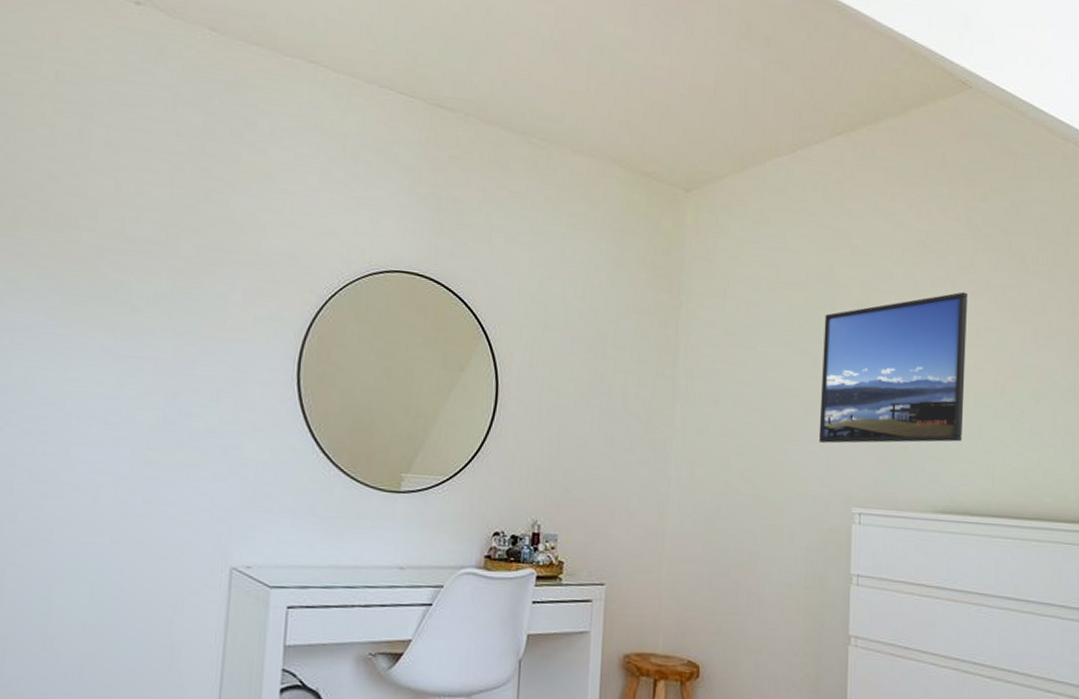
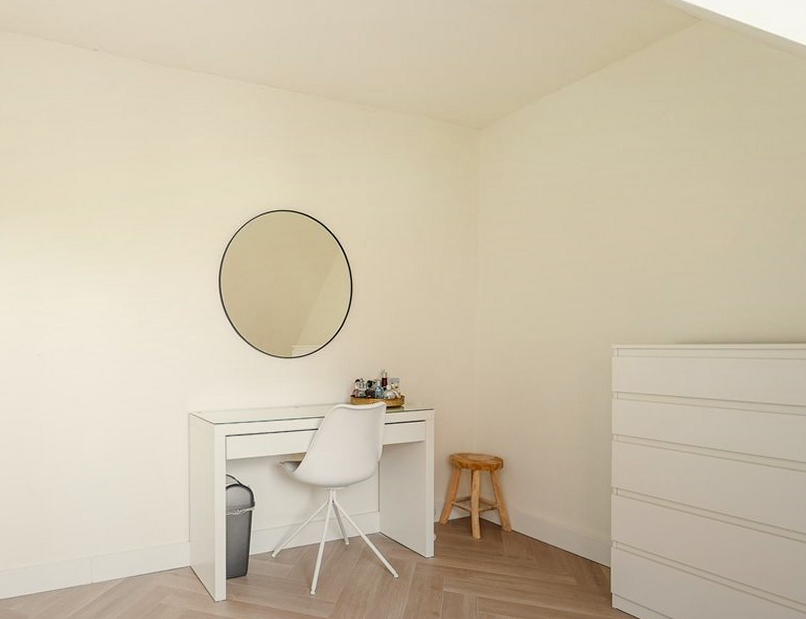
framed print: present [818,292,967,444] -> none [585,179,700,300]

